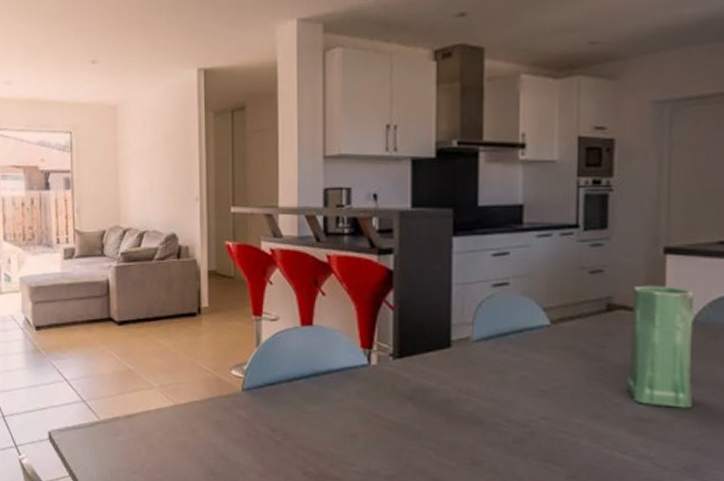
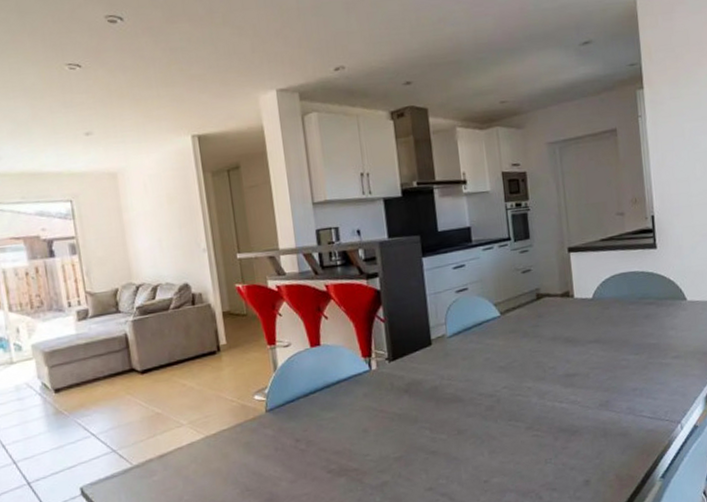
vase: present [626,285,694,409] -> none [552,275,600,364]

